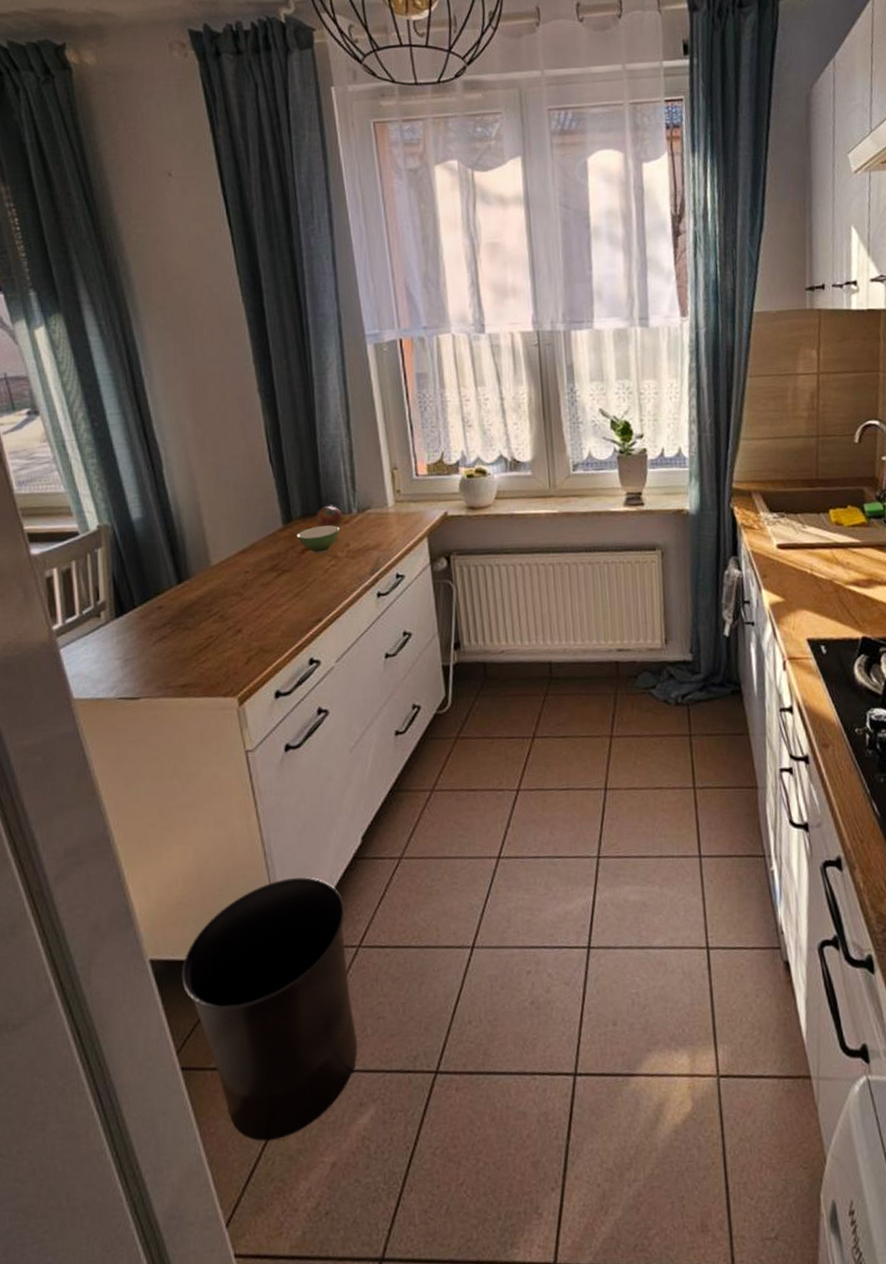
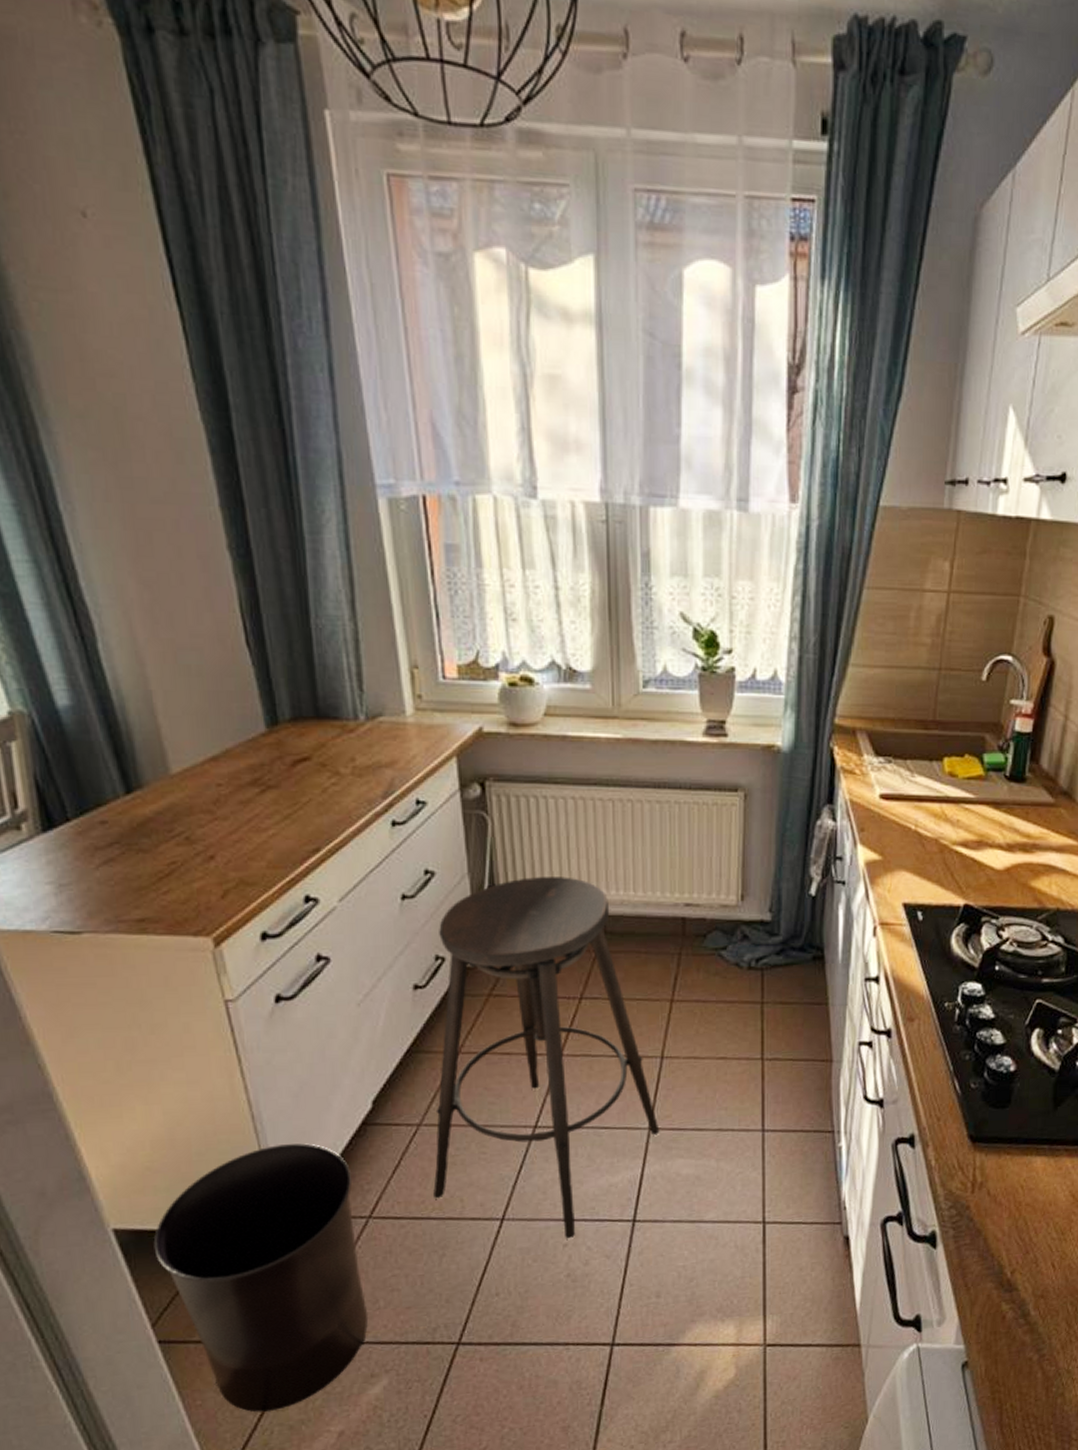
bowl: present [297,525,340,555] -> none [285,732,343,769]
fruit: present [316,505,343,528] -> none [310,707,347,737]
stool: none [413,631,607,966] -> present [433,877,660,1239]

